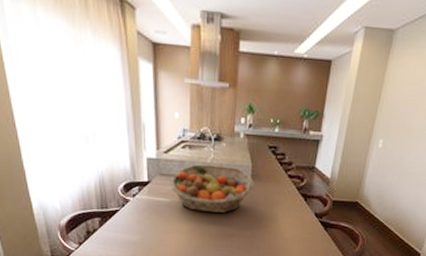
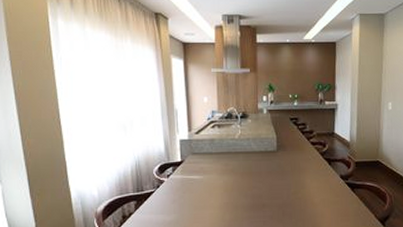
fruit basket: present [170,164,254,213] -> none [202,140,280,185]

